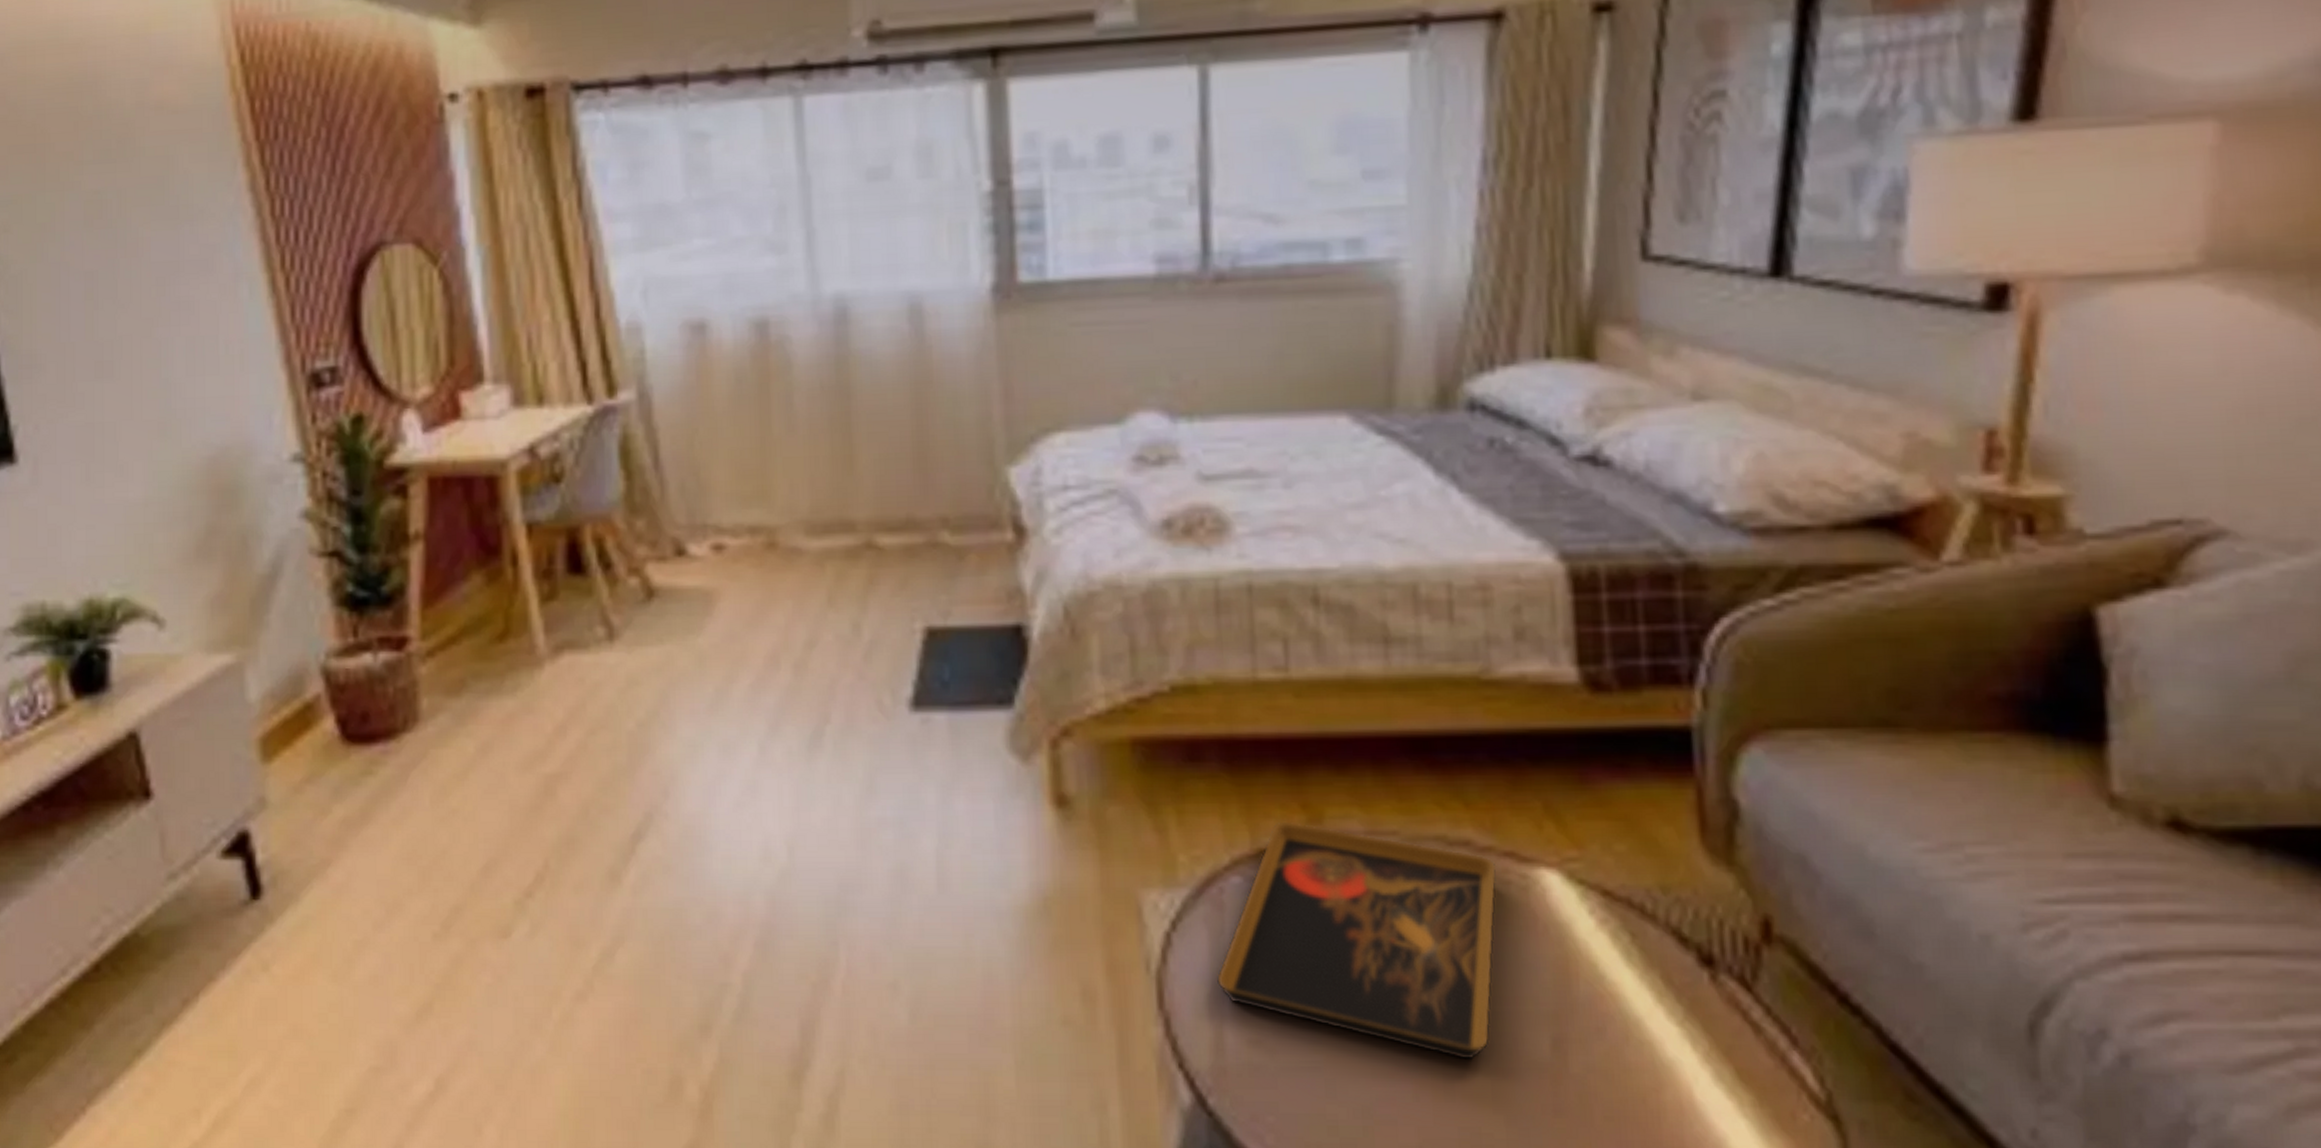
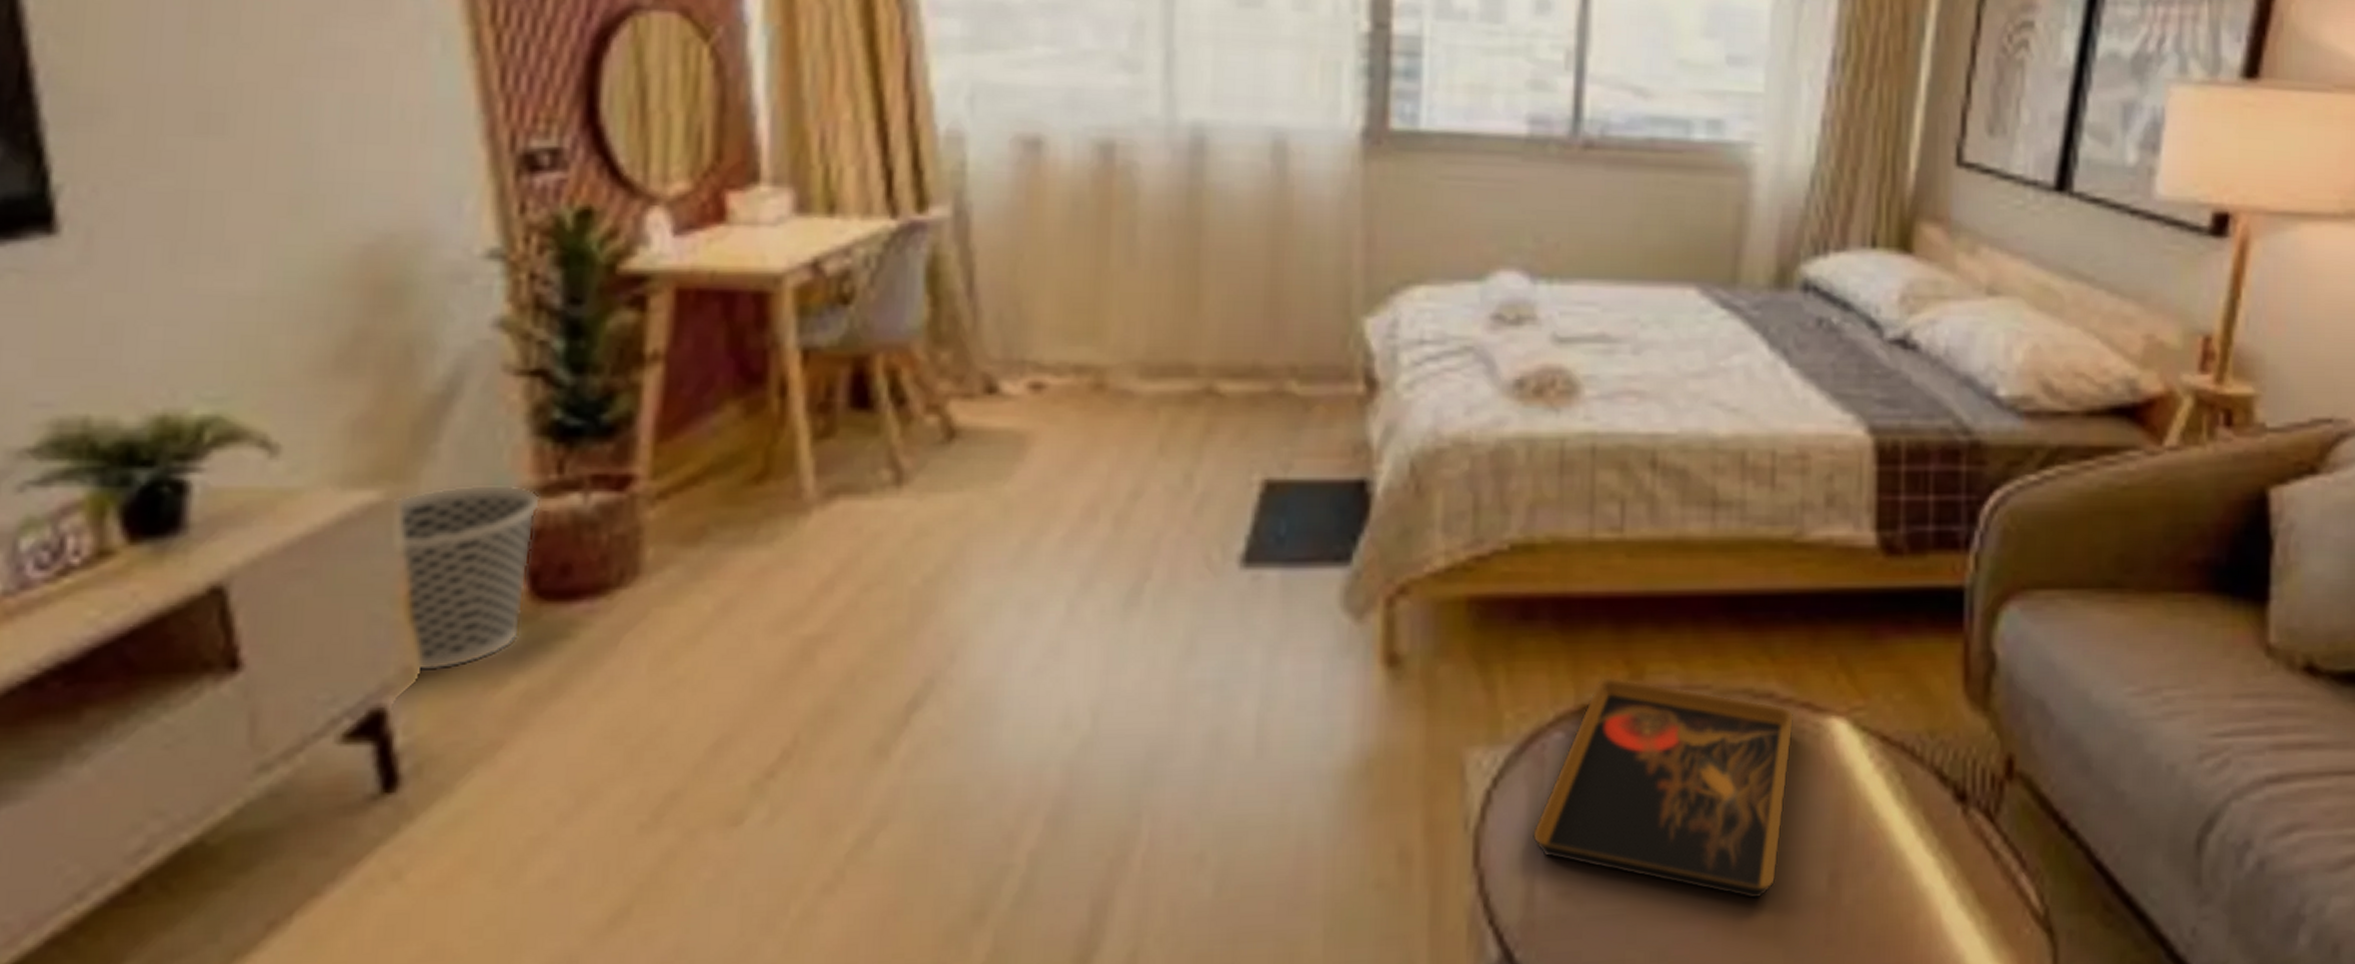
wastebasket: none [243,647,344,802] -> present [394,484,542,672]

